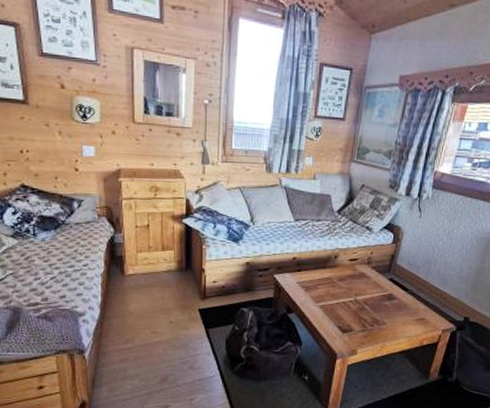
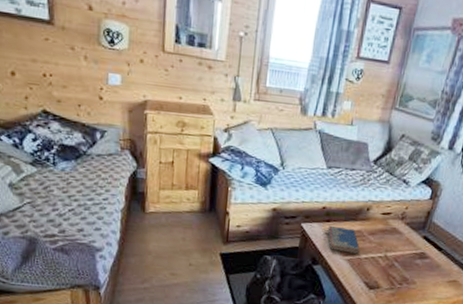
hardcover book: none [300,274,331,300] -> present [328,225,360,254]

